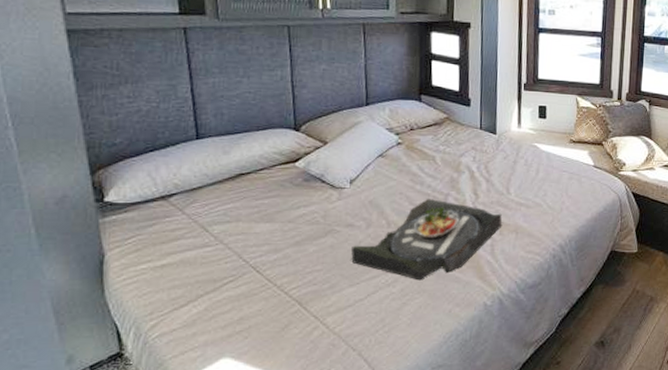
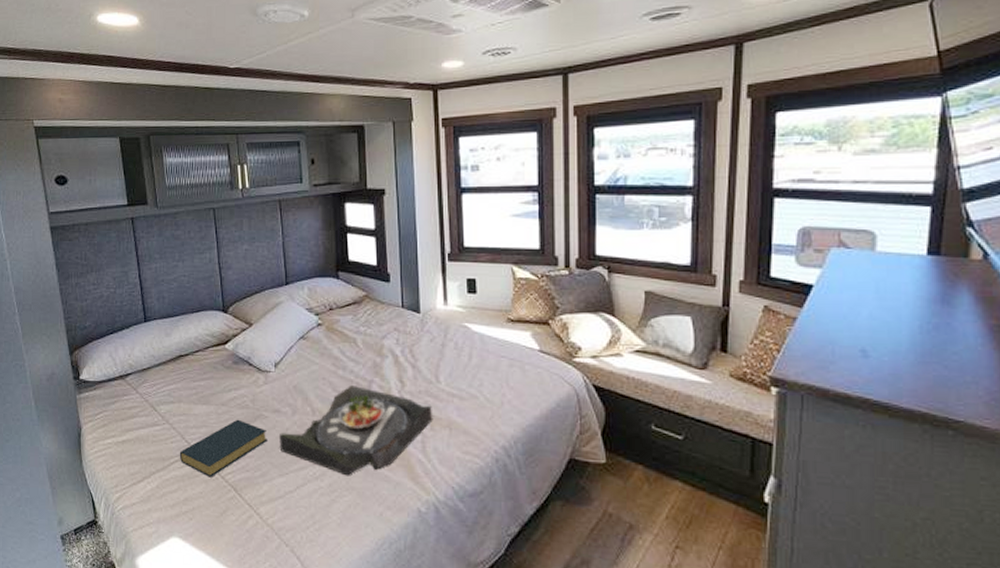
hardback book: none [234,235,339,294] -> present [179,419,268,478]

